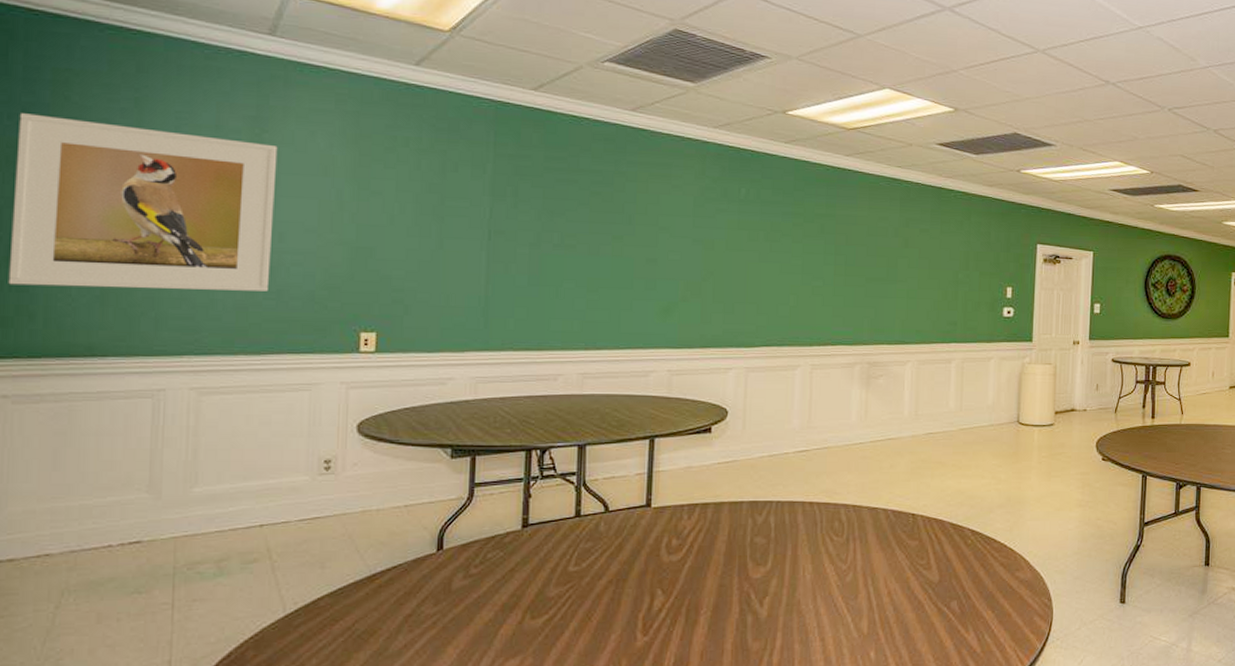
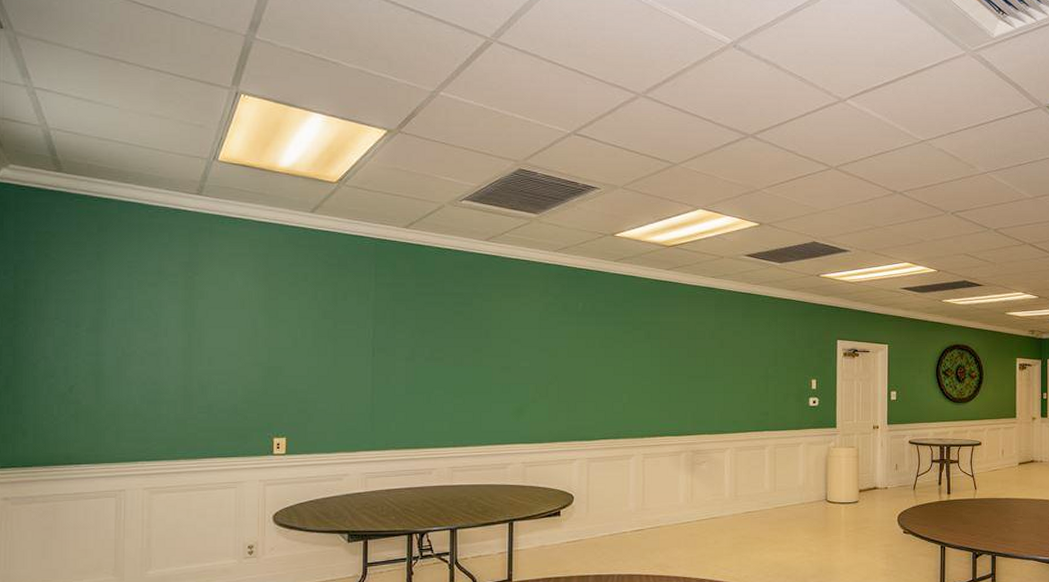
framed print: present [8,113,278,292] -> none [7,269,206,408]

